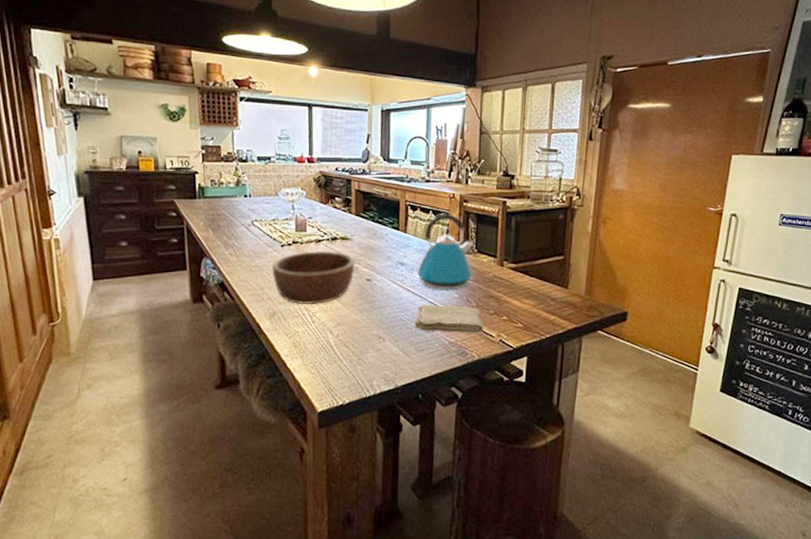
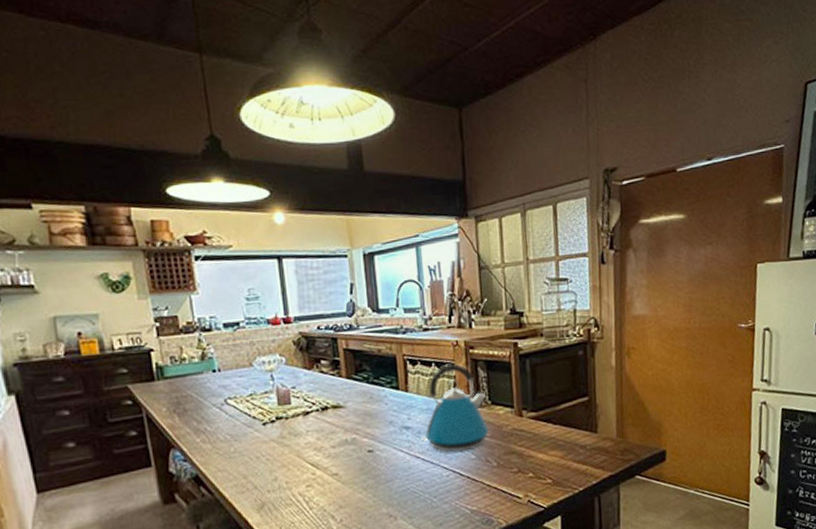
wooden bowl: present [272,250,355,305] -> none [255,423,353,491]
washcloth: present [415,304,484,333] -> none [429,467,508,502]

